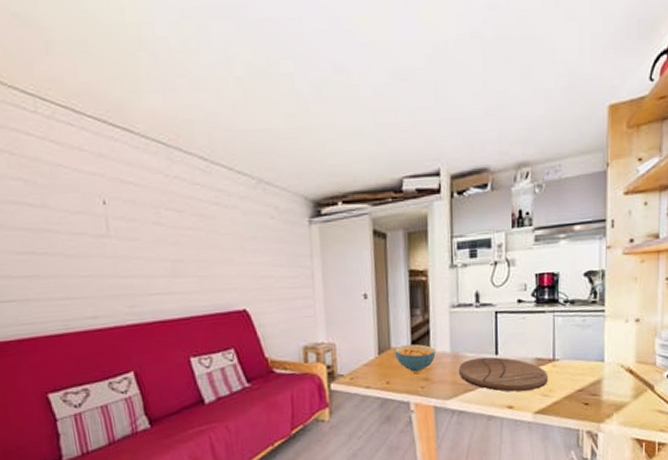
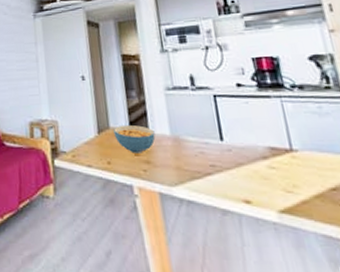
cutting board: present [459,357,548,392] -> none [181,142,289,184]

